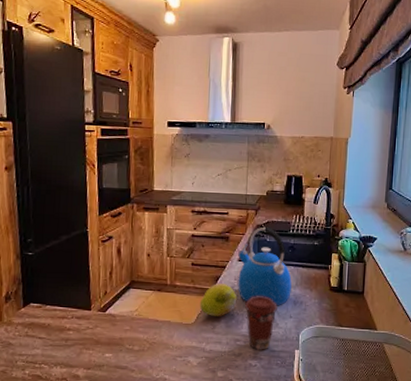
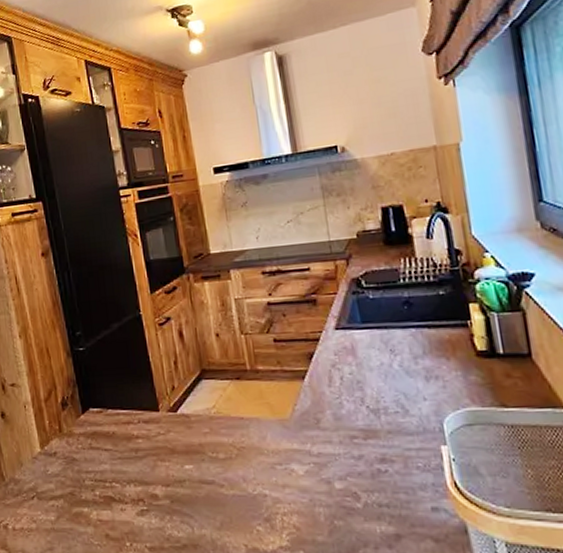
fruit: present [199,283,237,316] -> none [293,362,344,407]
kettle: present [237,227,292,306] -> none [331,280,419,386]
coffee cup: present [244,296,277,350] -> none [354,373,403,449]

